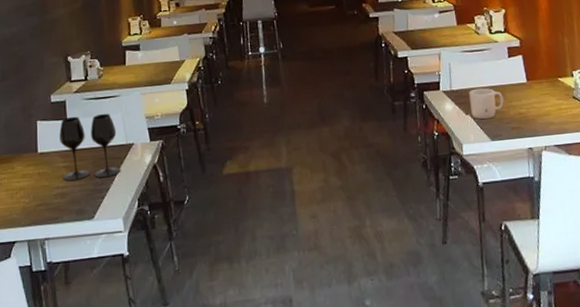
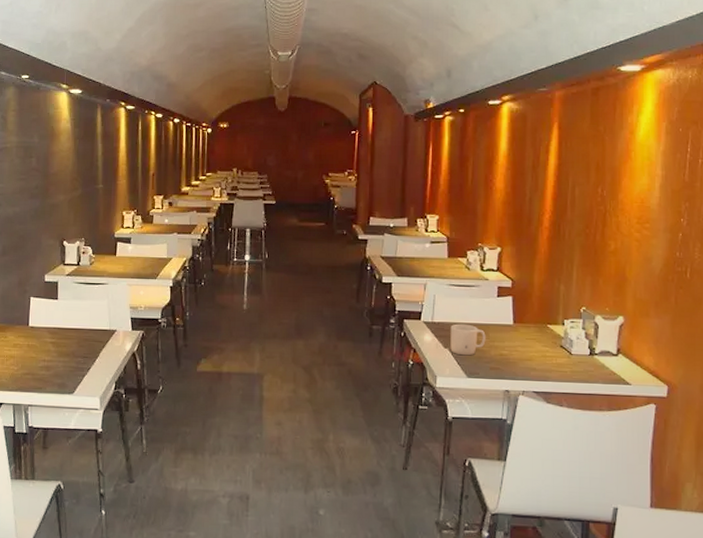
wine glass: present [59,113,121,181] -> none [49,297,103,358]

